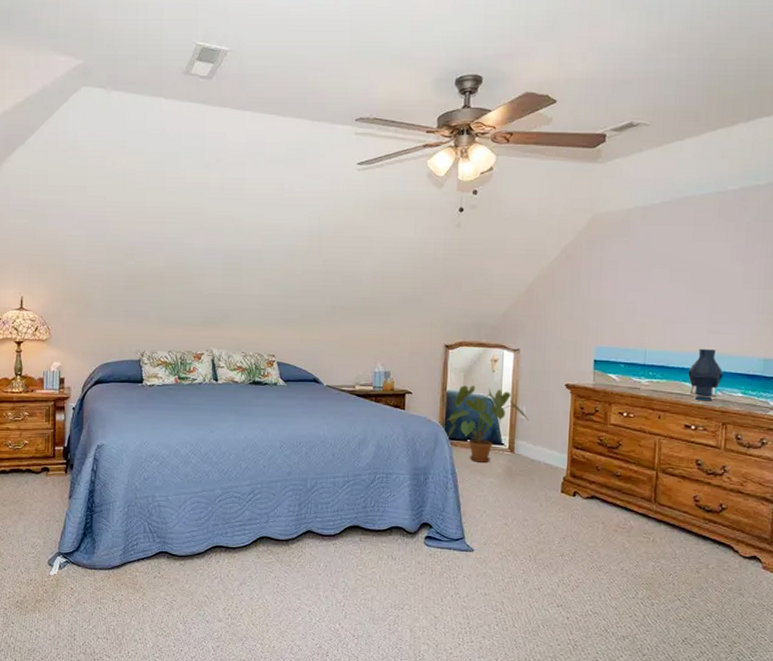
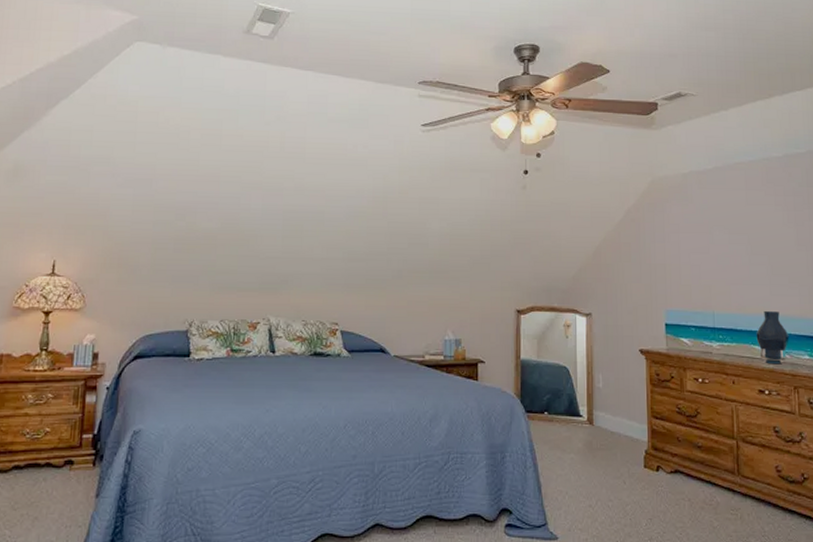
house plant: present [447,385,529,463] -> none [522,353,606,437]

